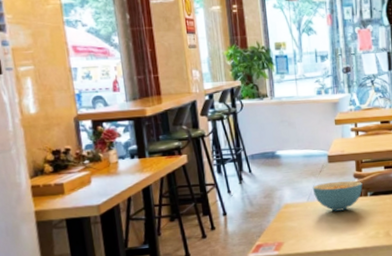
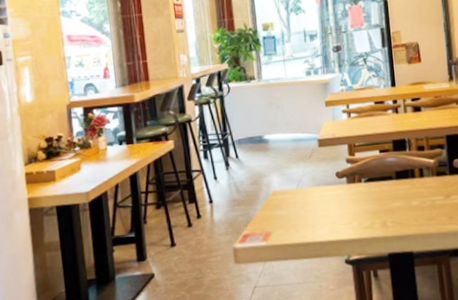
cereal bowl: present [312,181,363,211] -> none [301,166,356,199]

